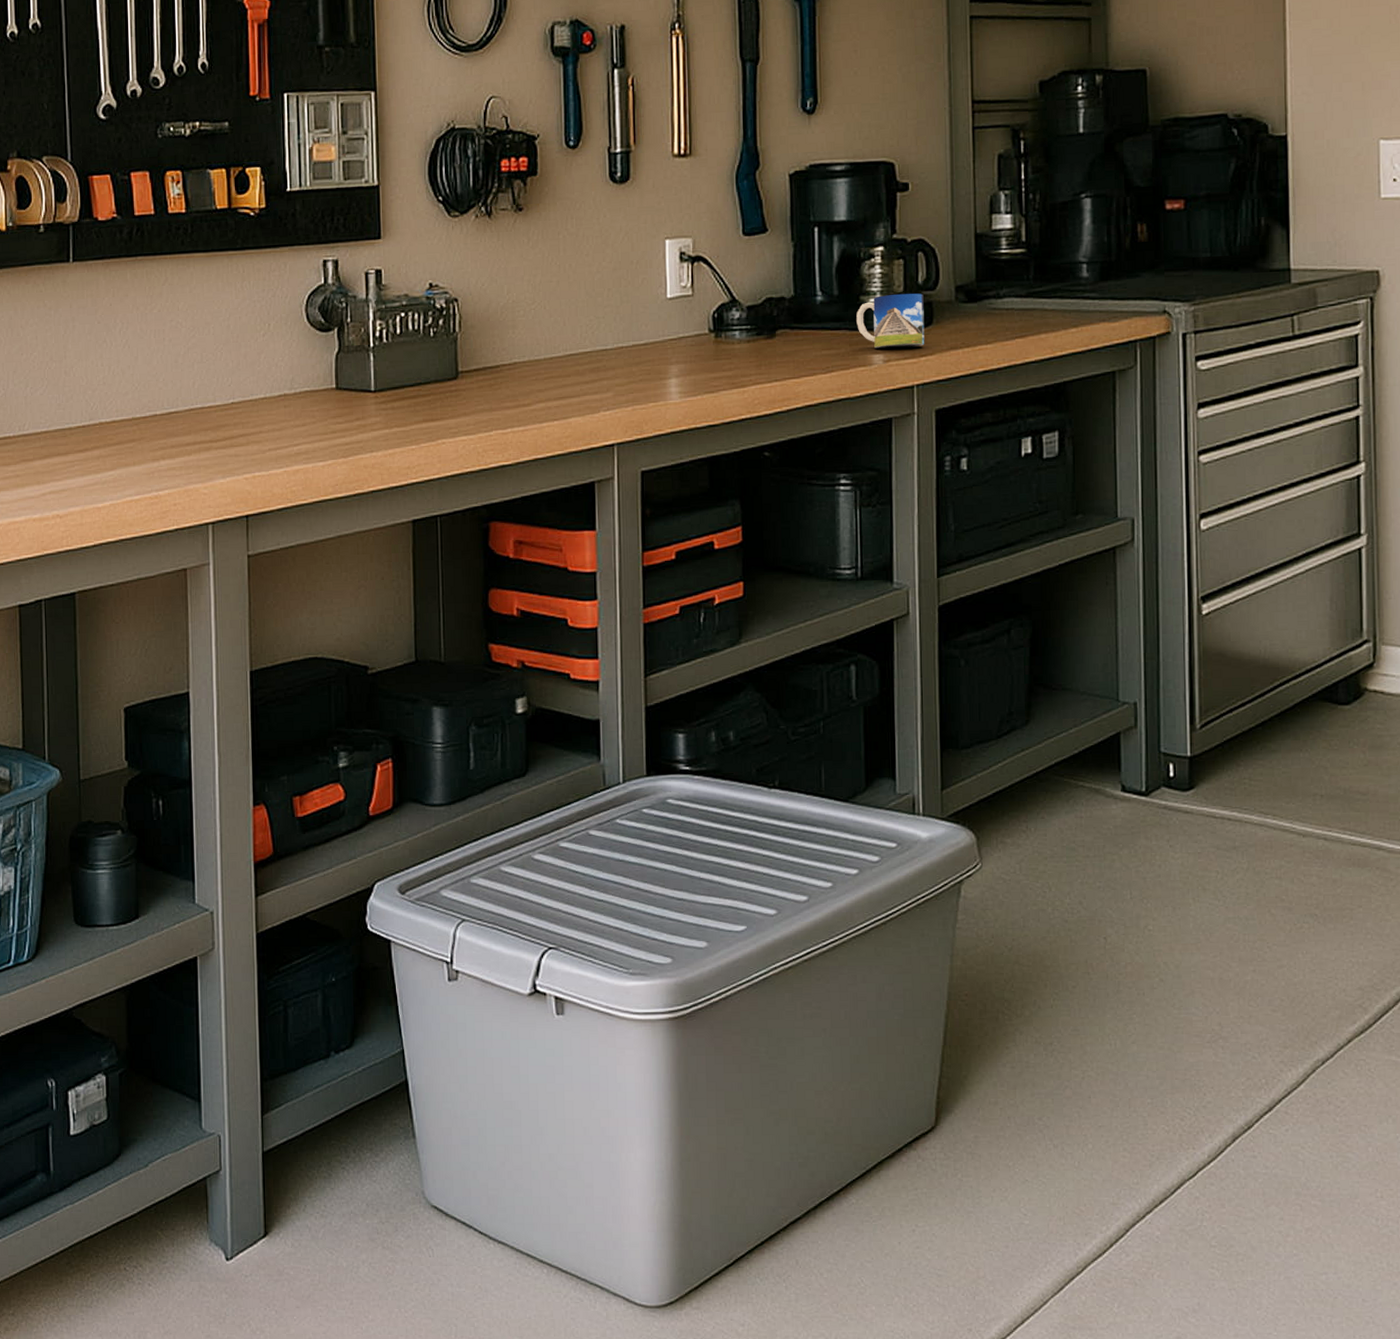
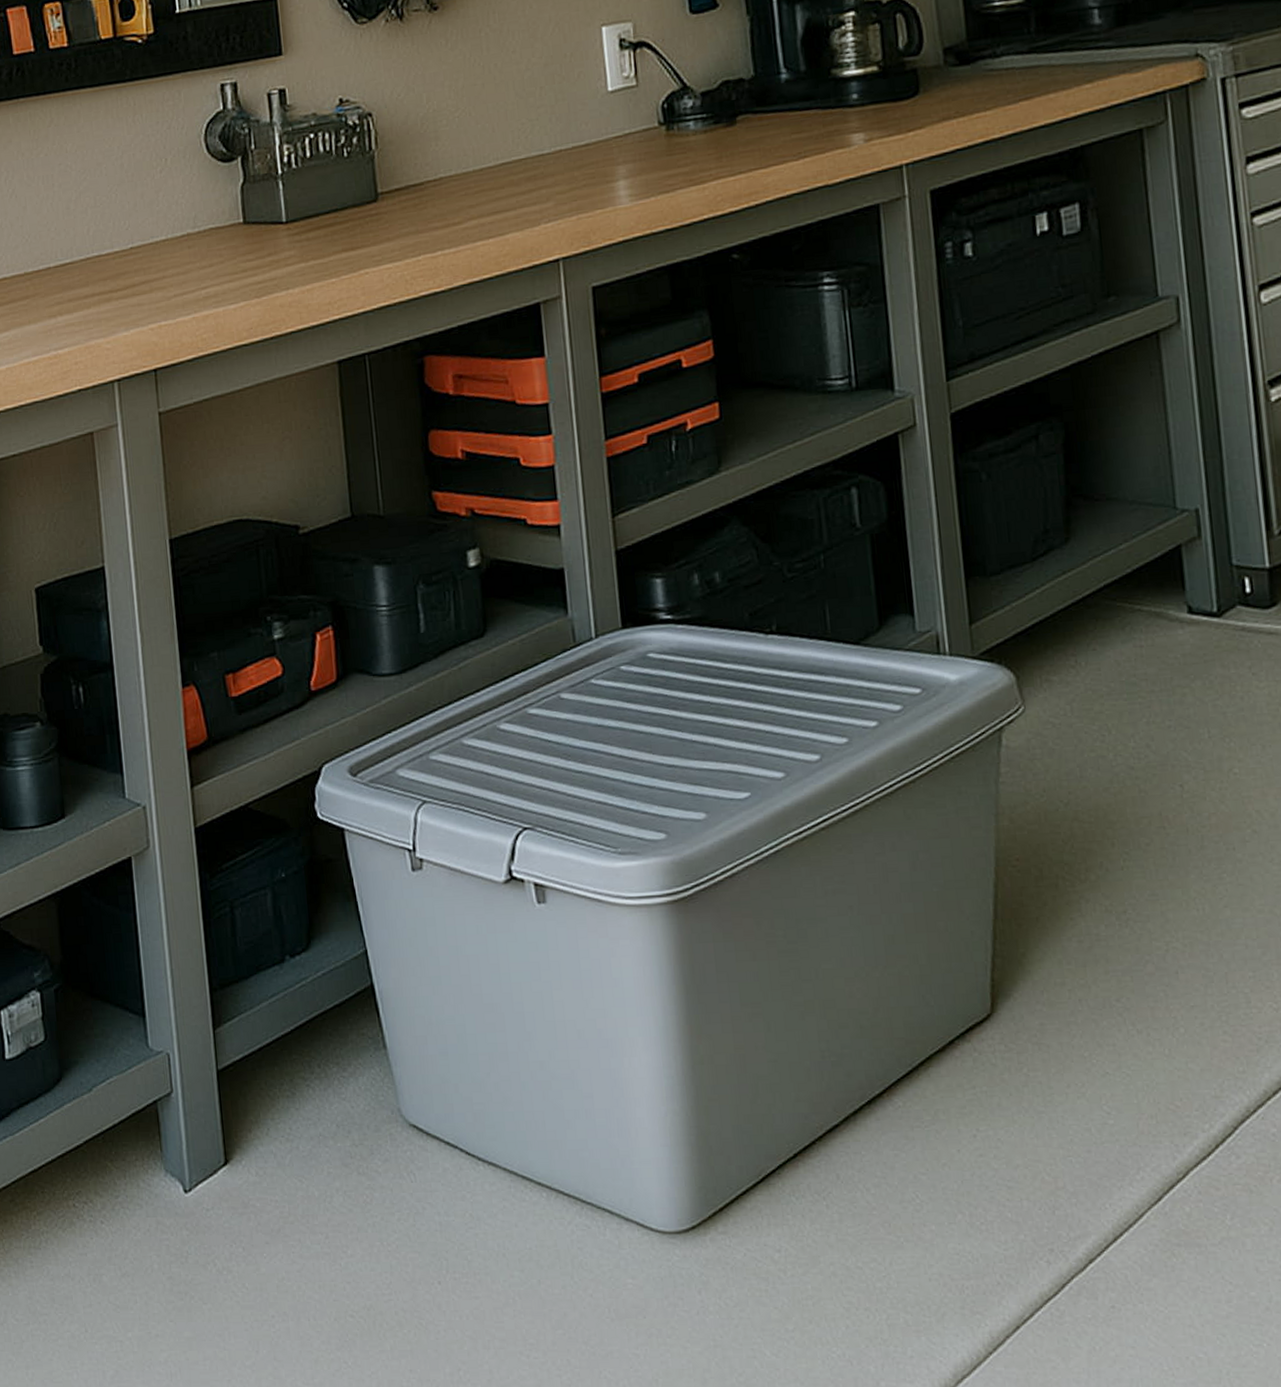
mug: present [856,293,925,349] -> none [828,60,912,127]

